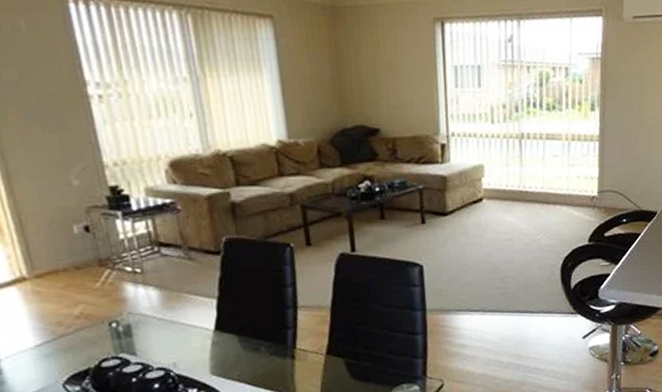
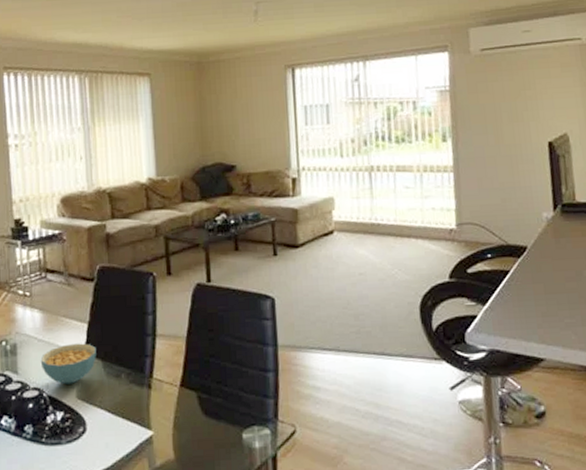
cereal bowl: none [162,319,231,362] -> present [40,343,96,384]

